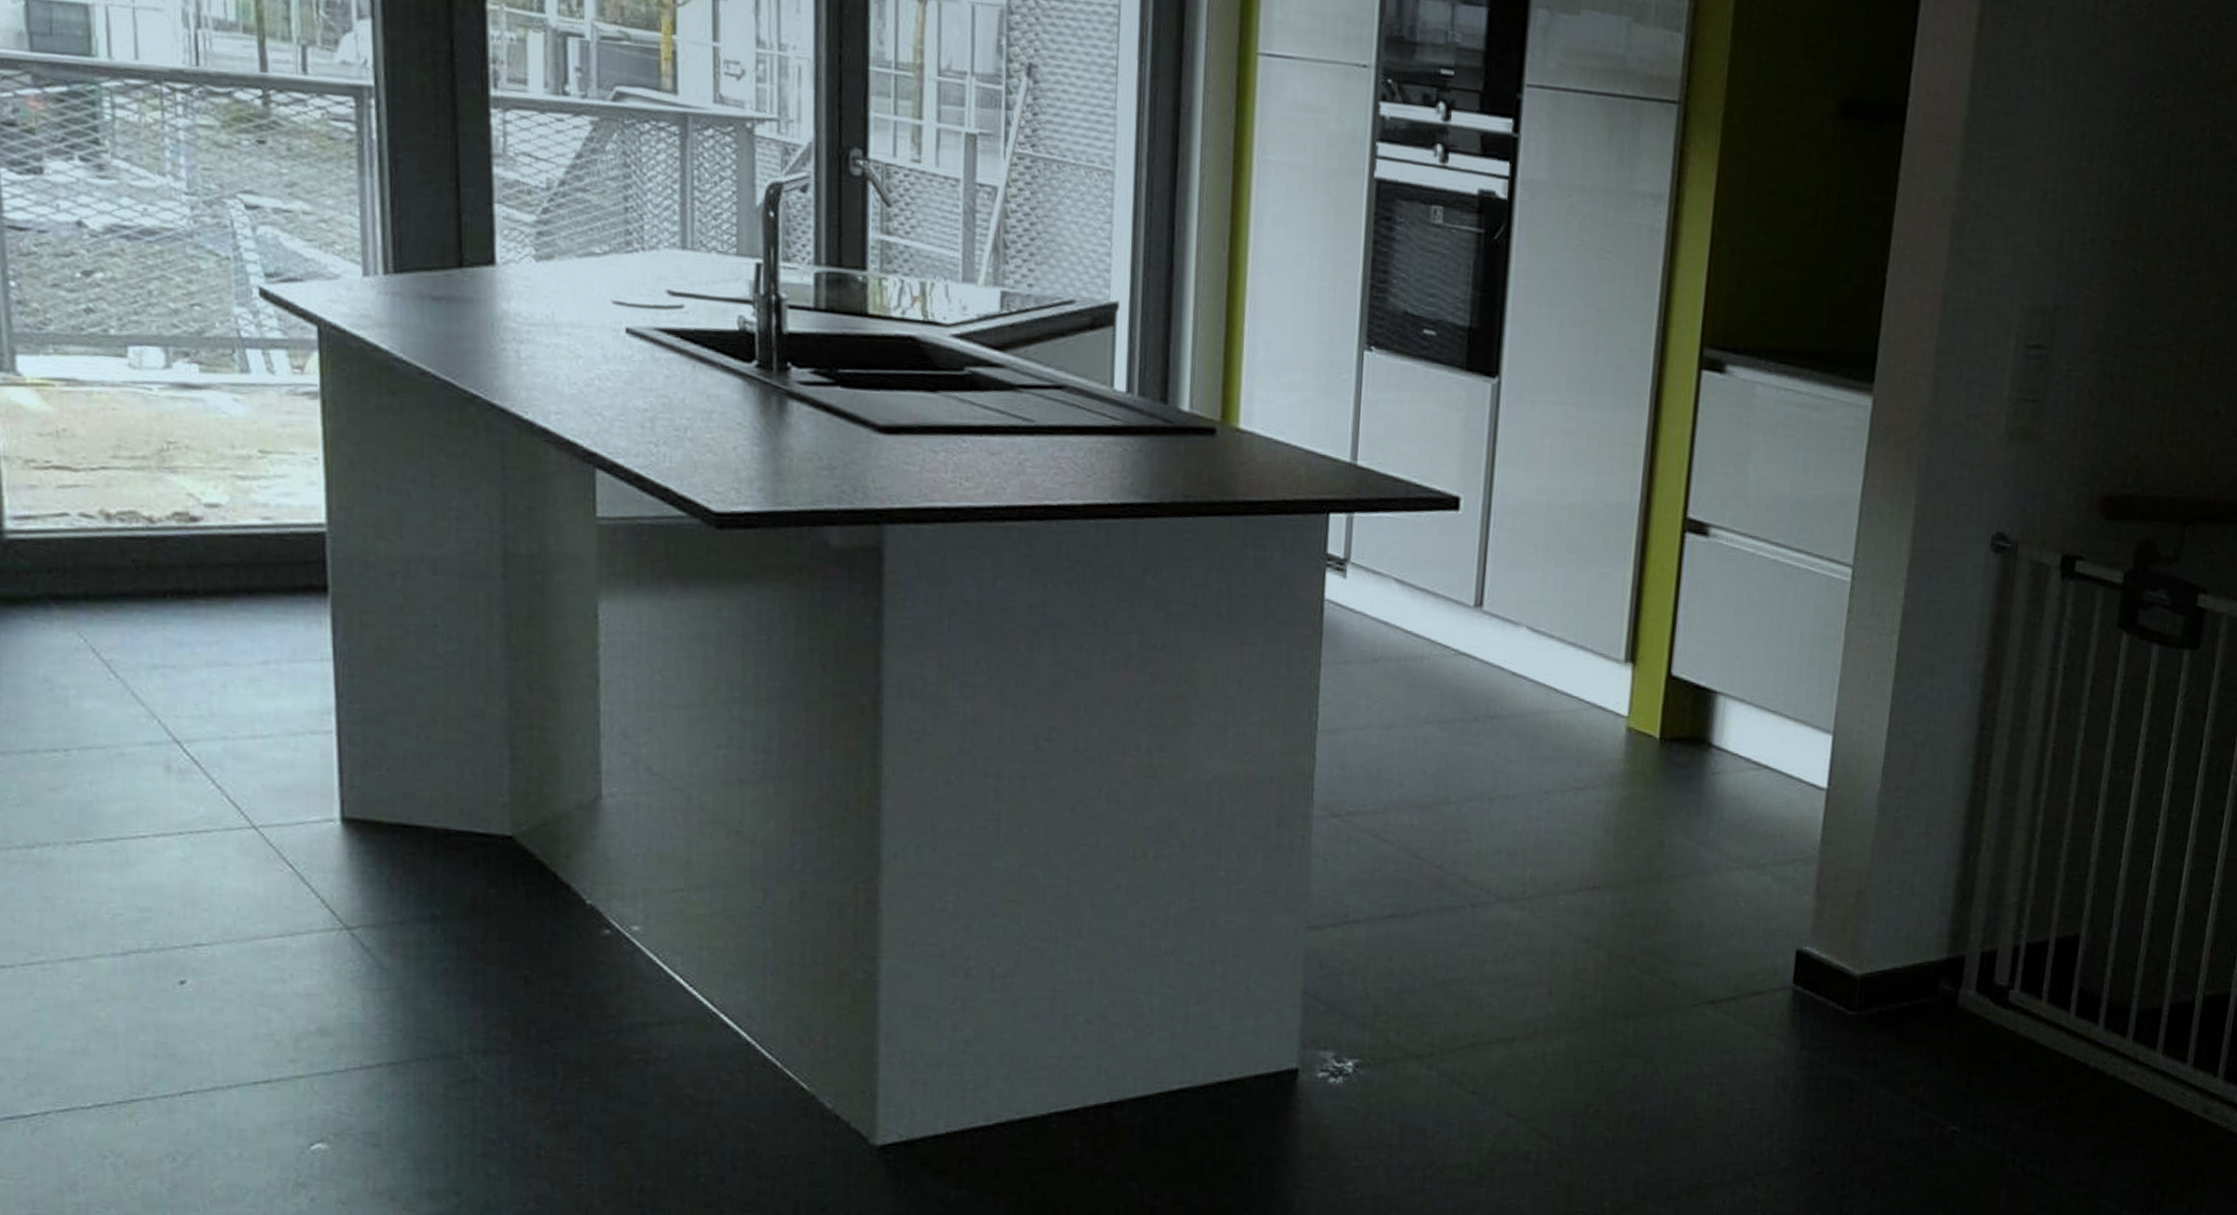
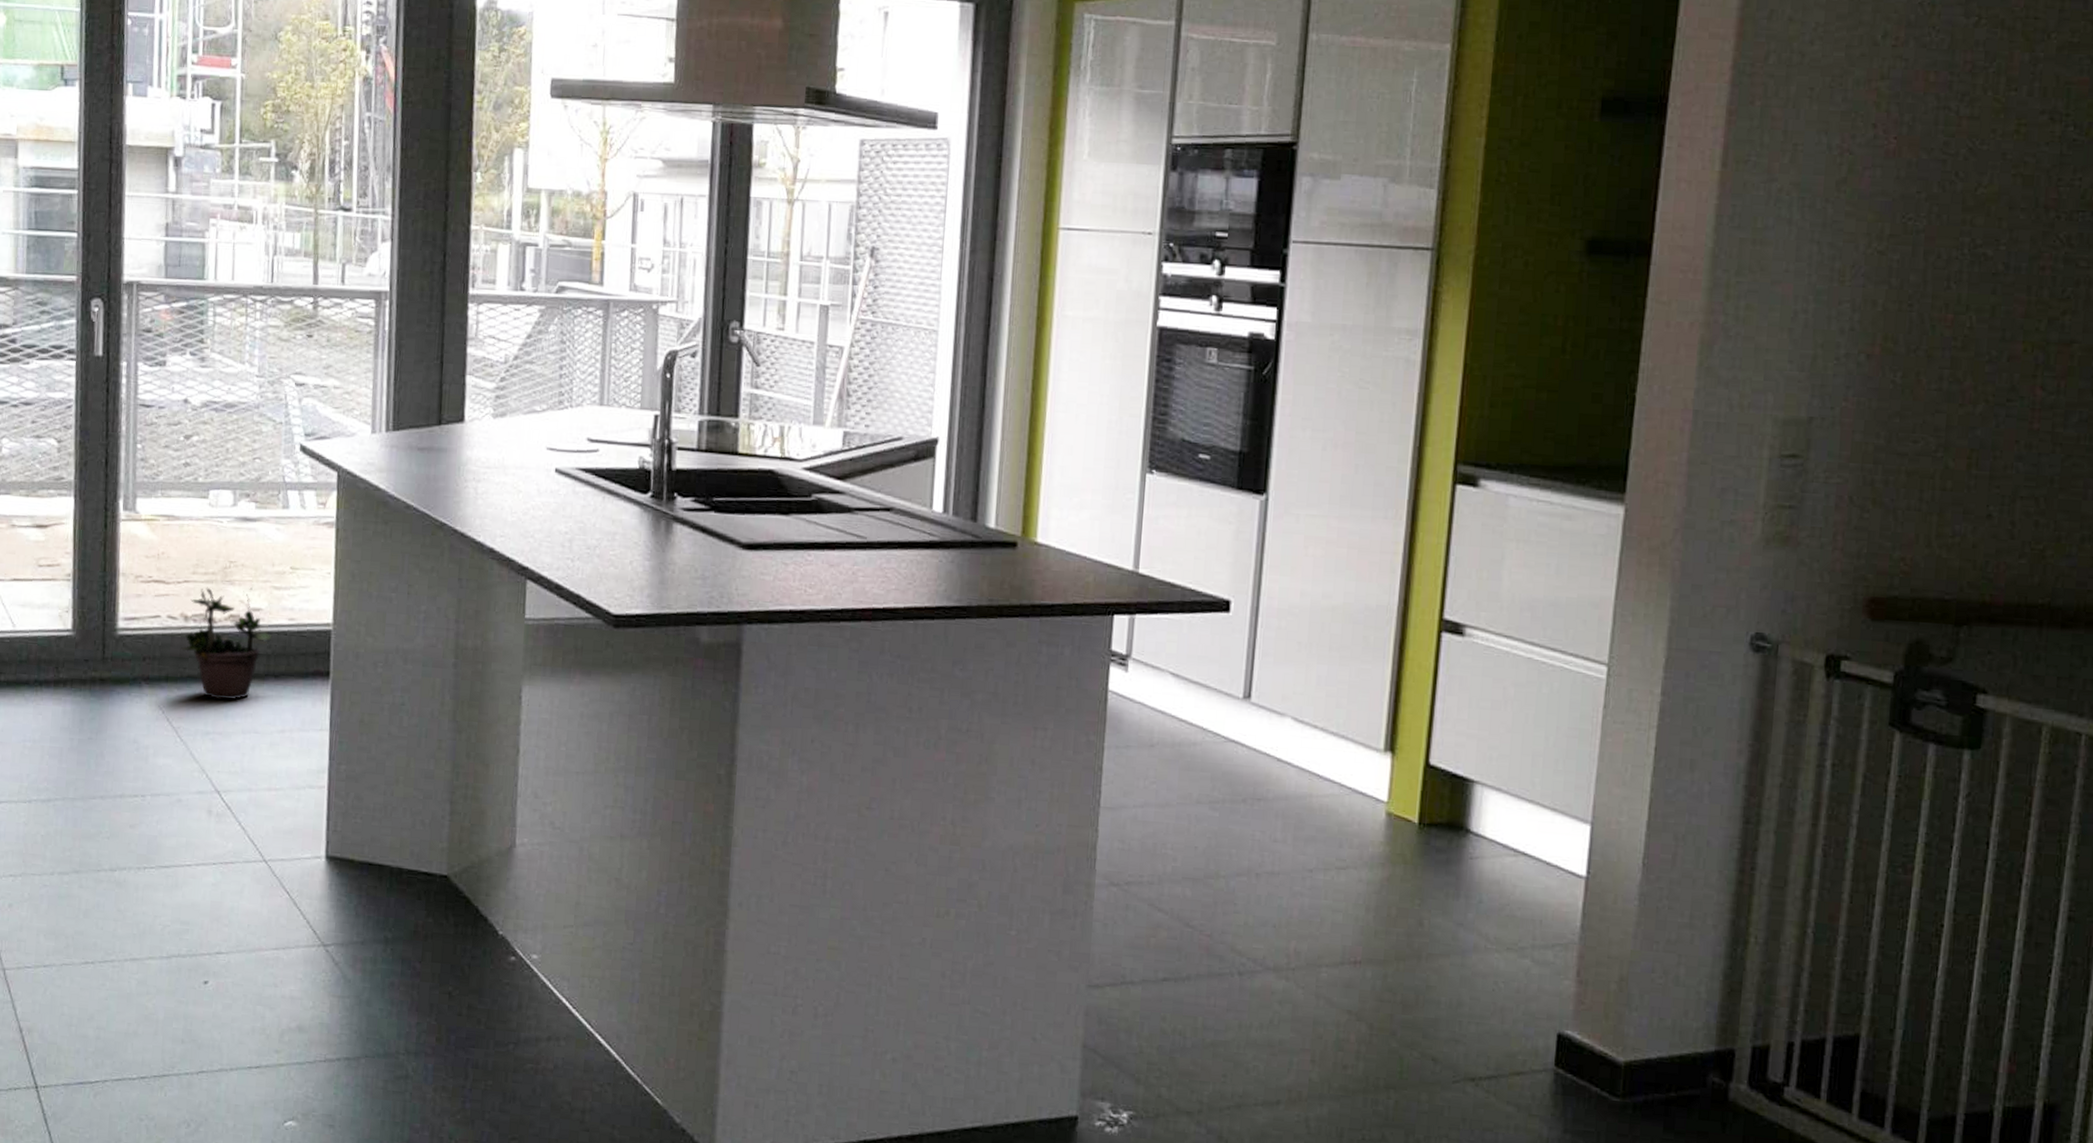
potted plant: none [104,475,240,624] -> present [181,586,272,701]

